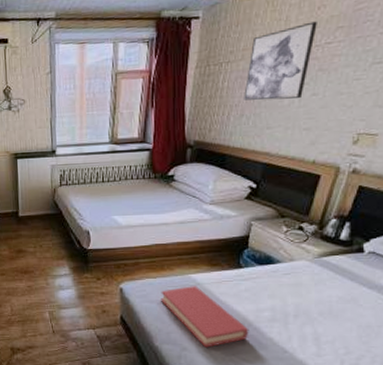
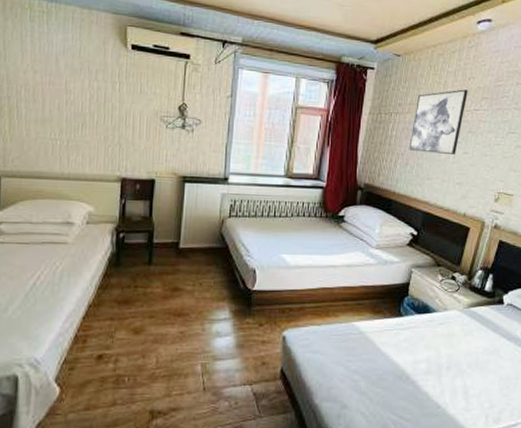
hardback book: present [161,286,249,348] -> none [324,335,407,405]

